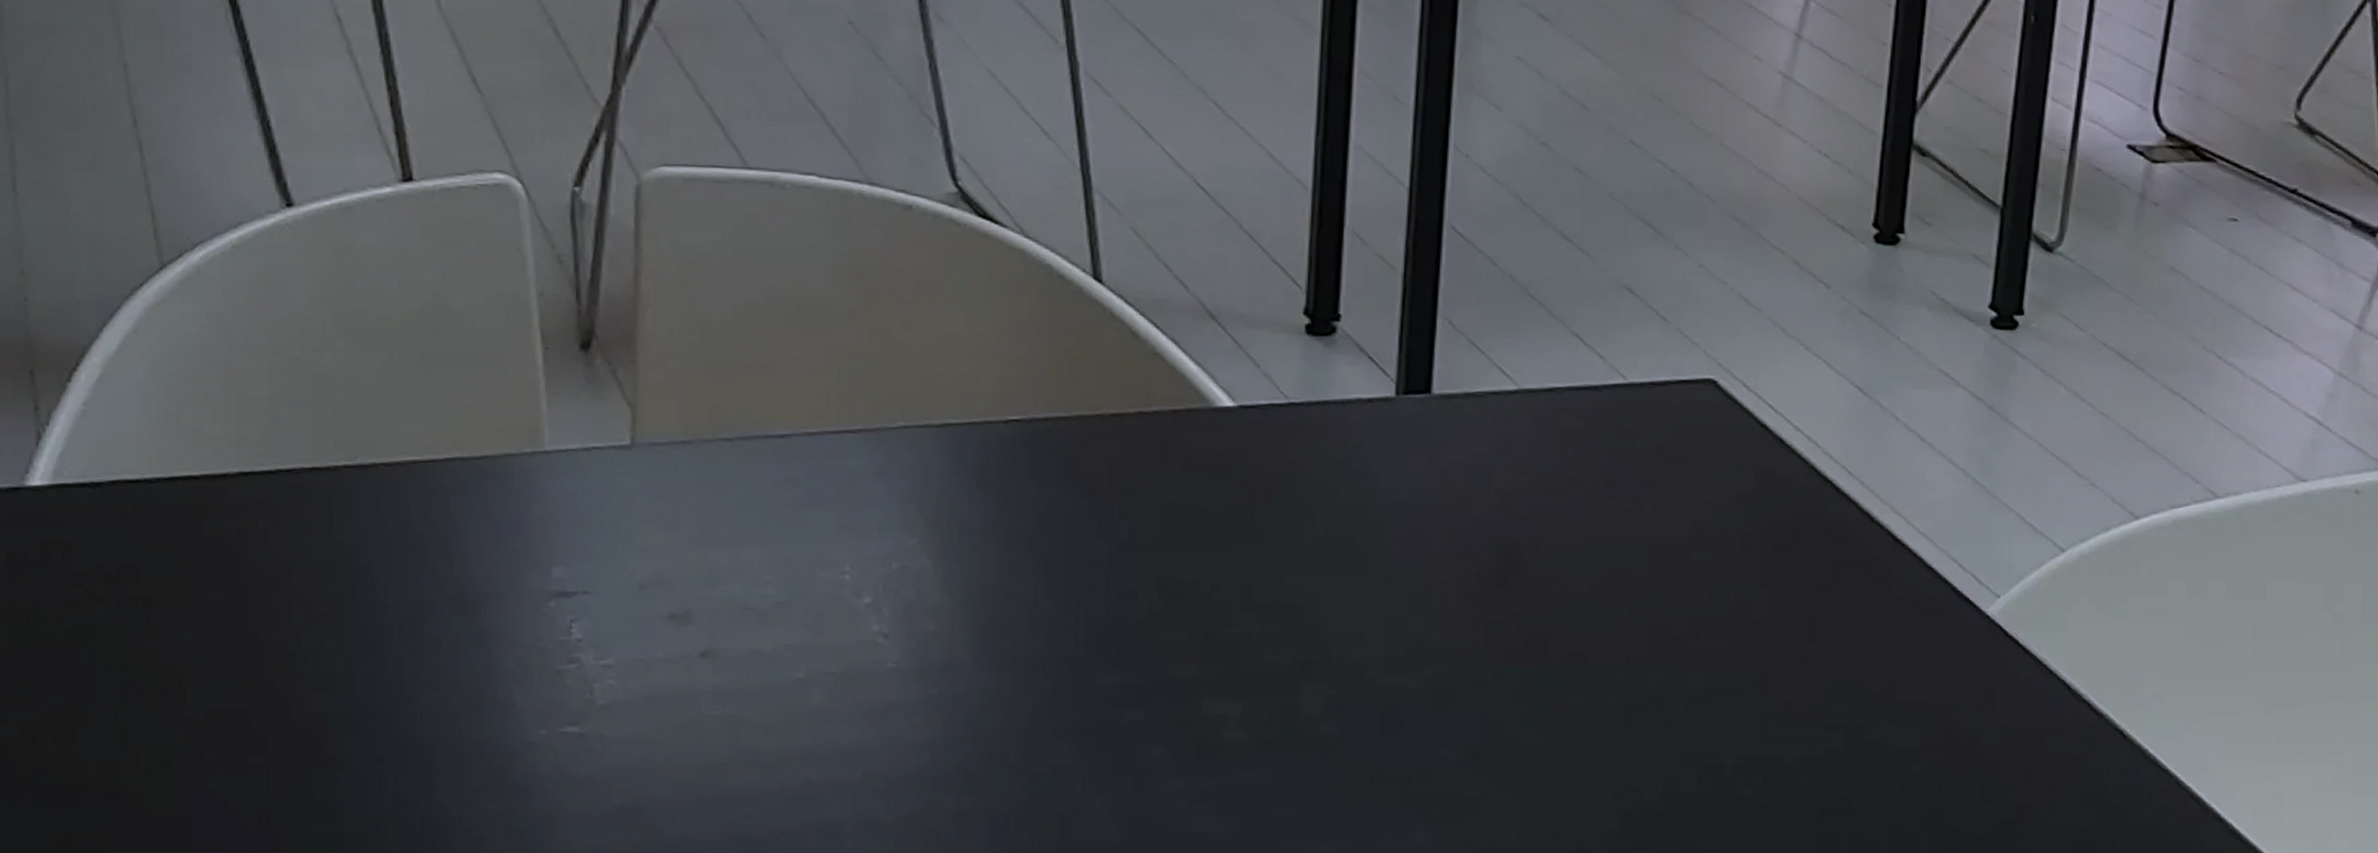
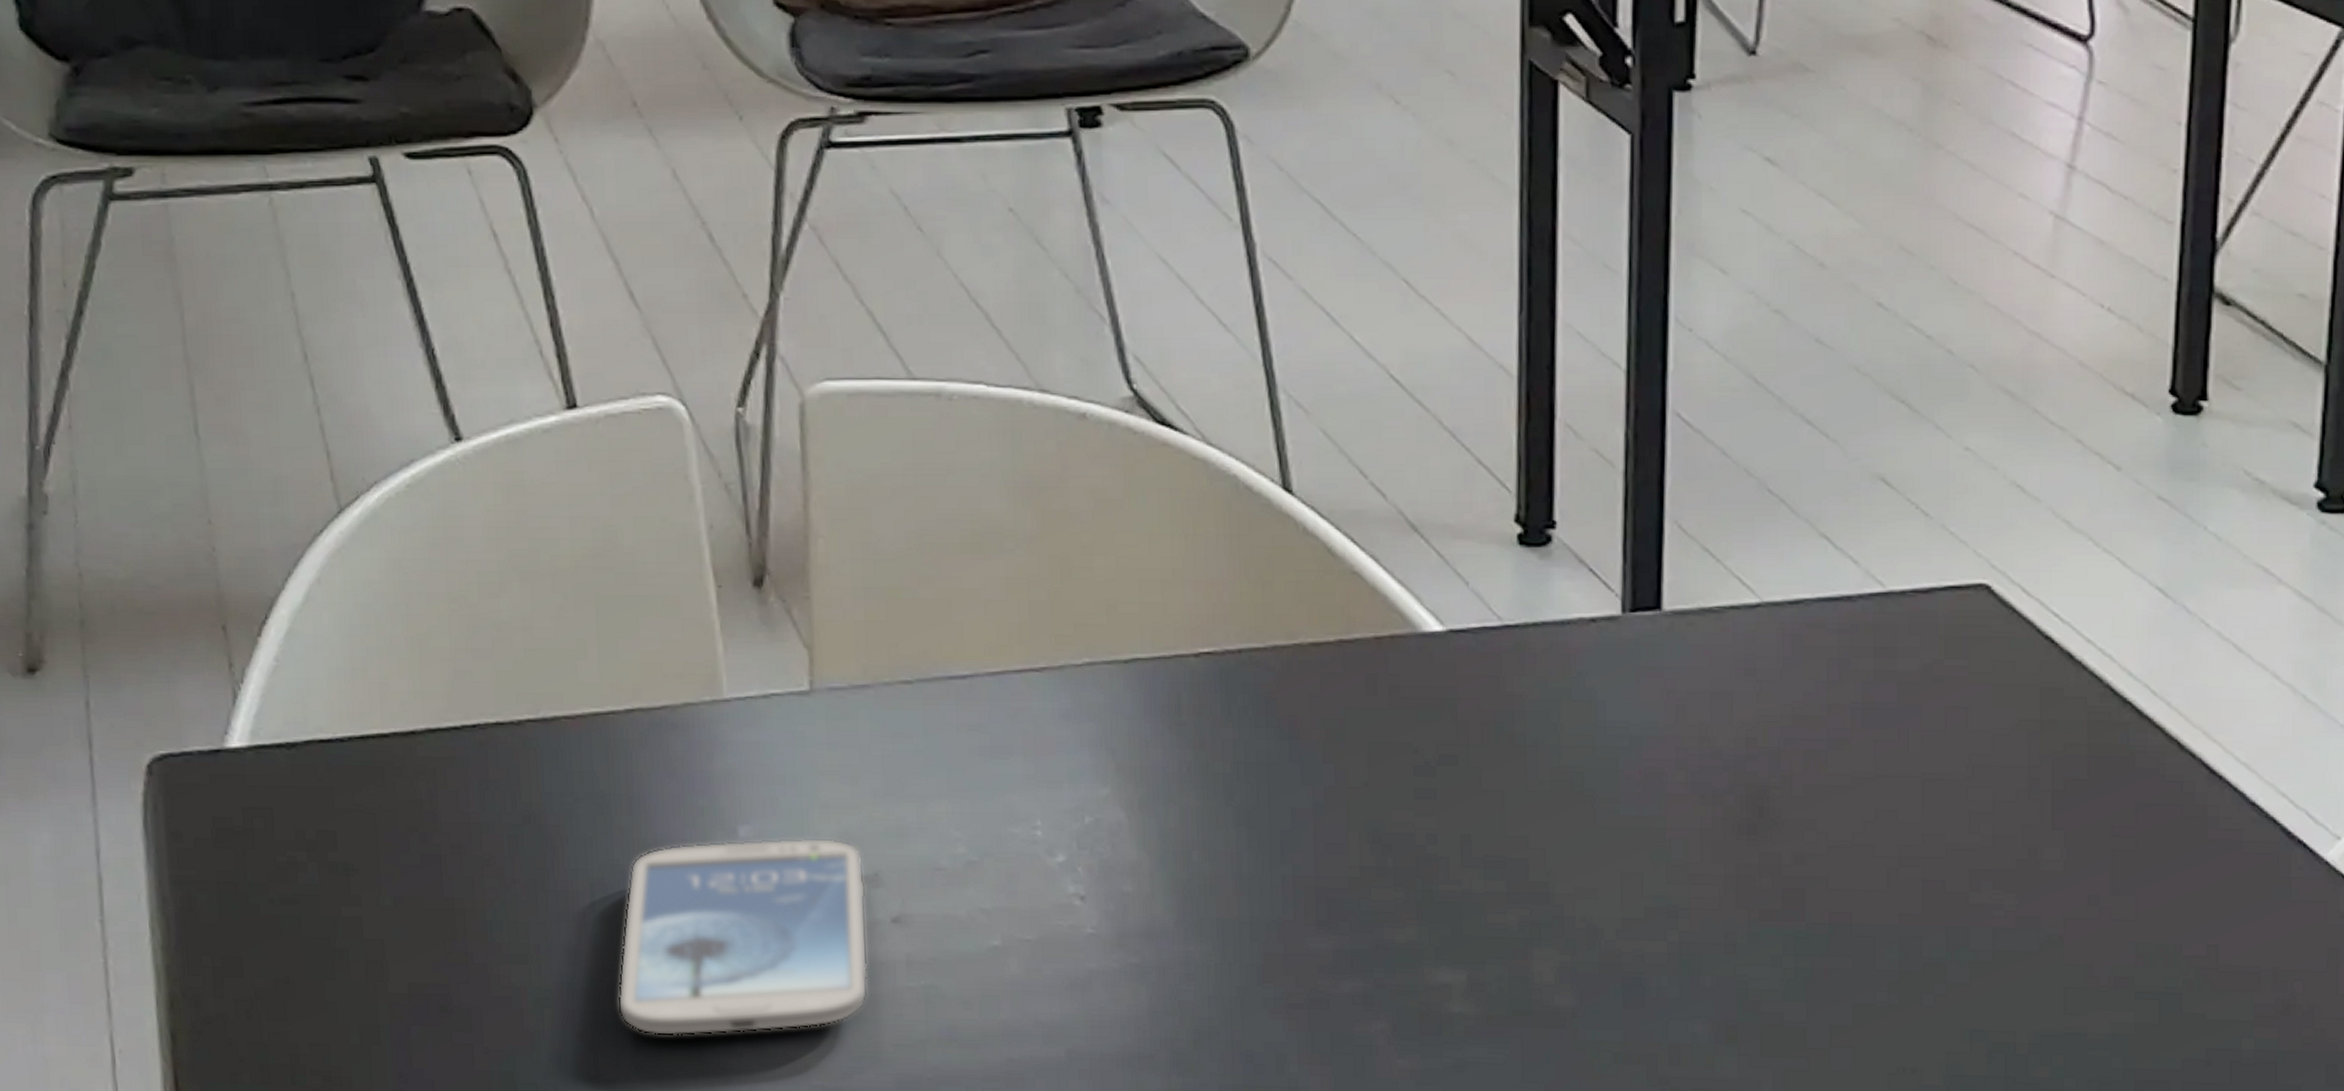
smartphone: none [421,578,676,760] -> present [617,837,868,1037]

